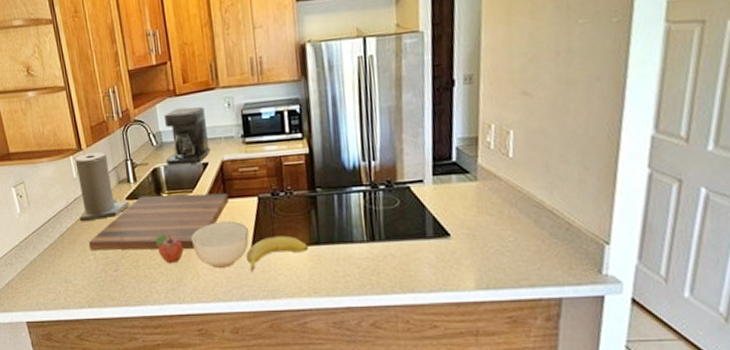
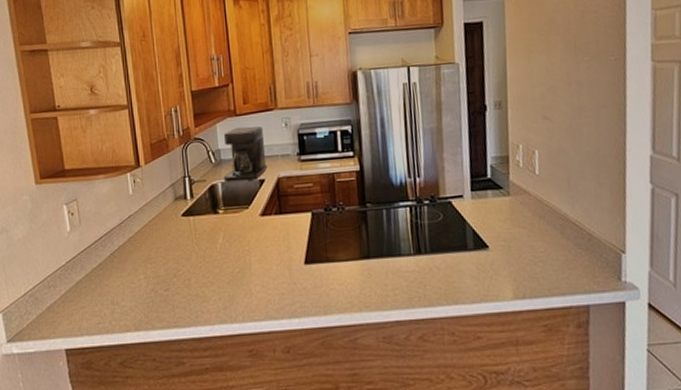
paper towel: present [75,152,130,222] -> none [132,169,186,240]
cutting board: present [88,193,229,250] -> none [139,208,283,269]
fruit: present [156,234,184,263] -> none [210,251,237,281]
bowl: present [190,221,250,268] -> none [245,236,303,285]
fruit: present [246,235,308,272] -> none [299,250,359,288]

